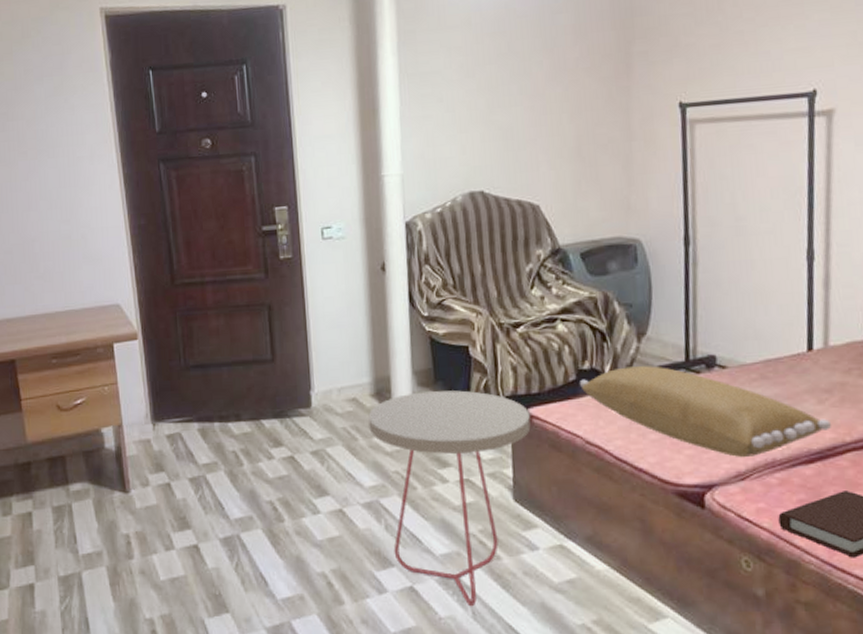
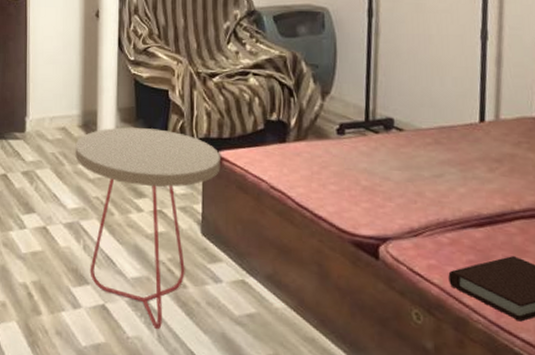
pillow: present [580,366,832,458] -> none [268,121,502,216]

